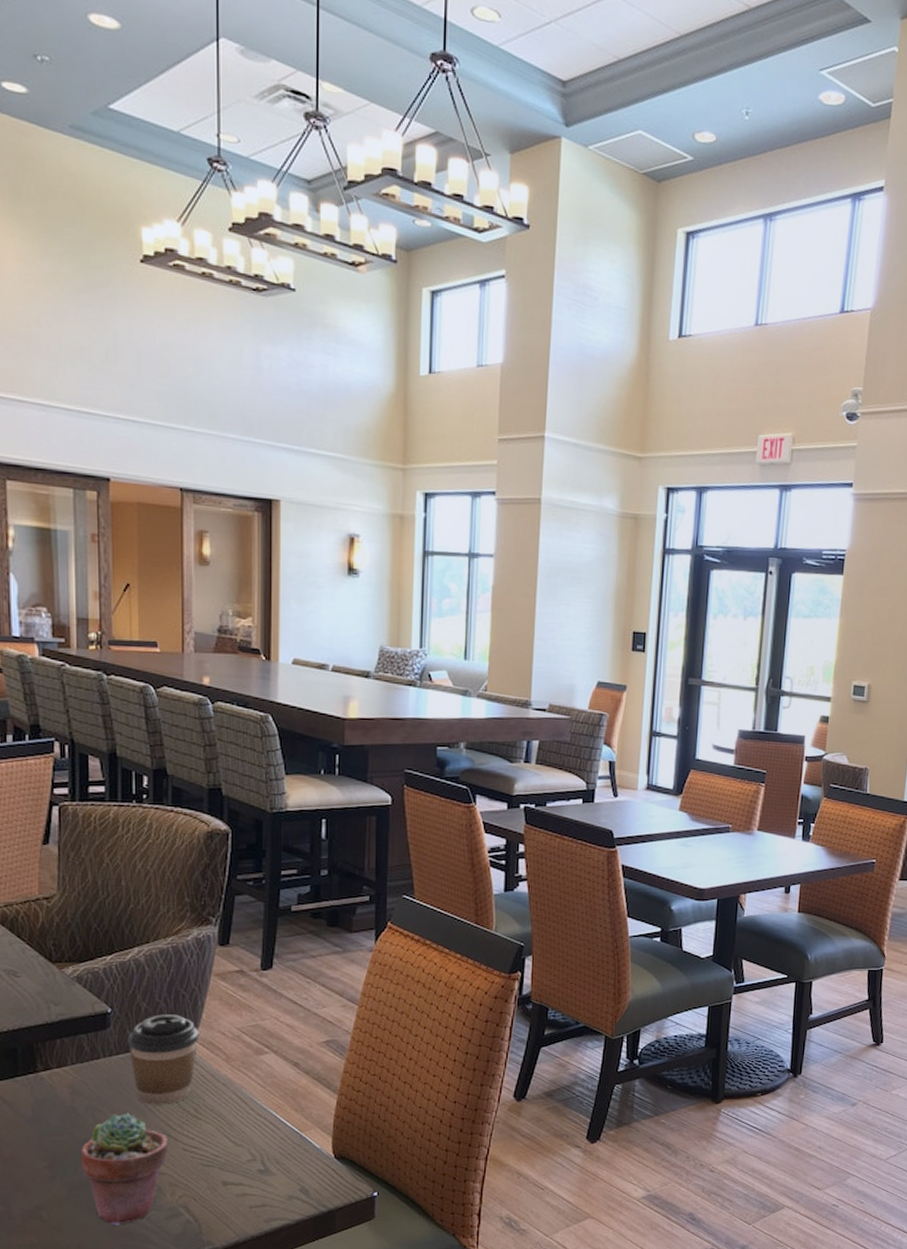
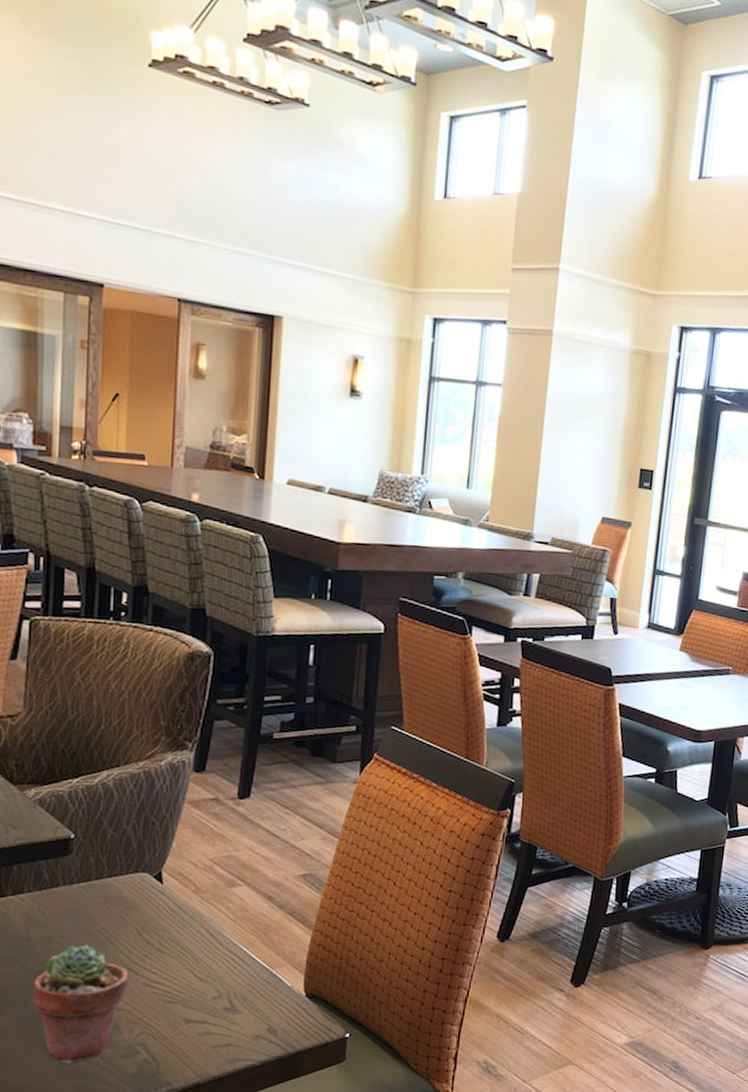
coffee cup: present [127,1014,199,1105] -> none [90,842,168,937]

